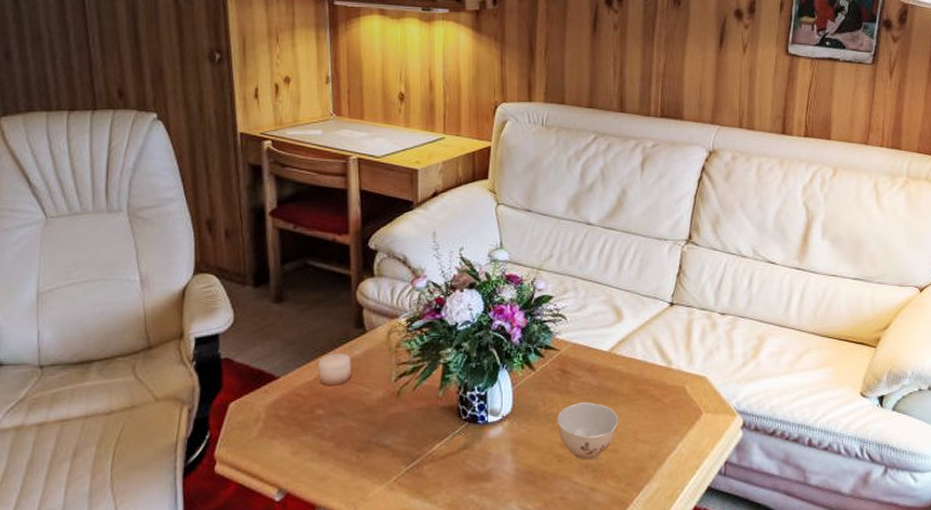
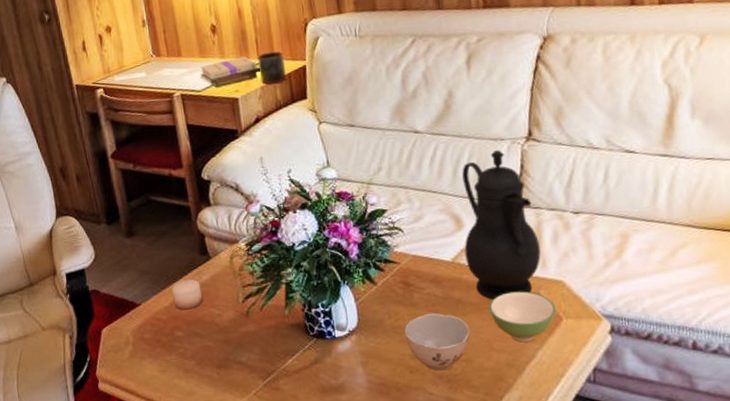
books: none [381,129,444,156] -> present [200,56,260,88]
mug: none [443,128,470,160] -> present [257,51,286,85]
coffeepot: none [621,249,689,392] -> present [462,150,541,300]
bowl: none [638,384,698,435] -> present [488,291,556,343]

